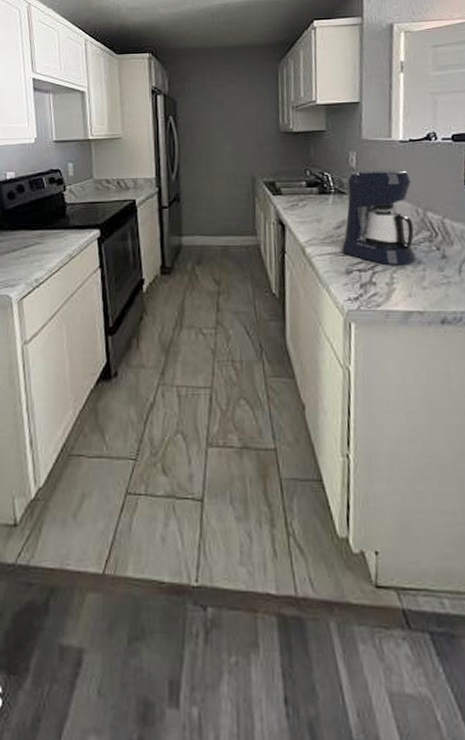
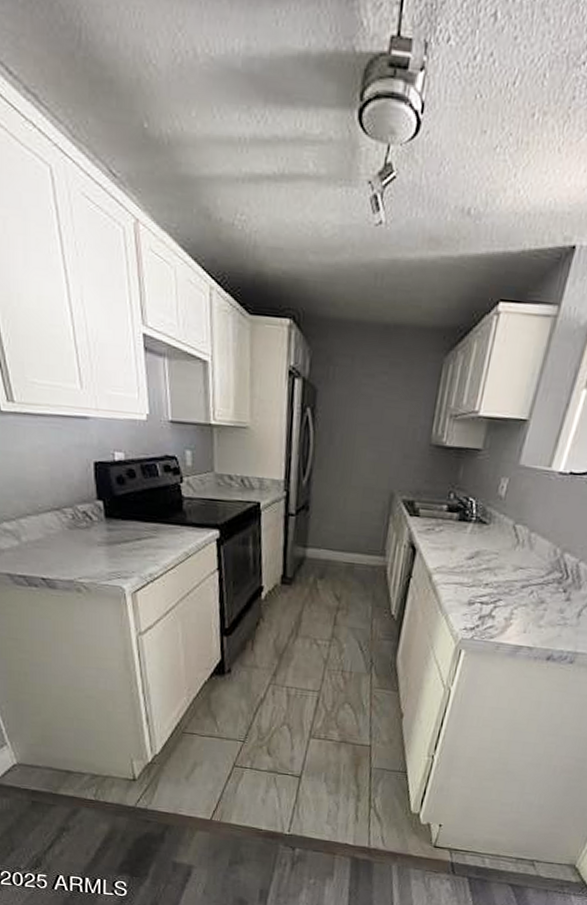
coffee maker: present [341,168,417,266] -> none [469,499,559,603]

